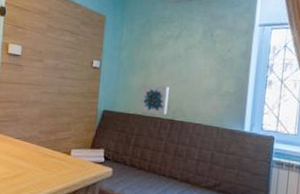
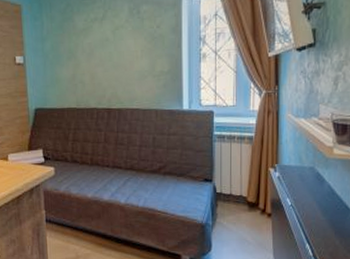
wall art: present [141,85,169,115] -> none [74,74,102,105]

